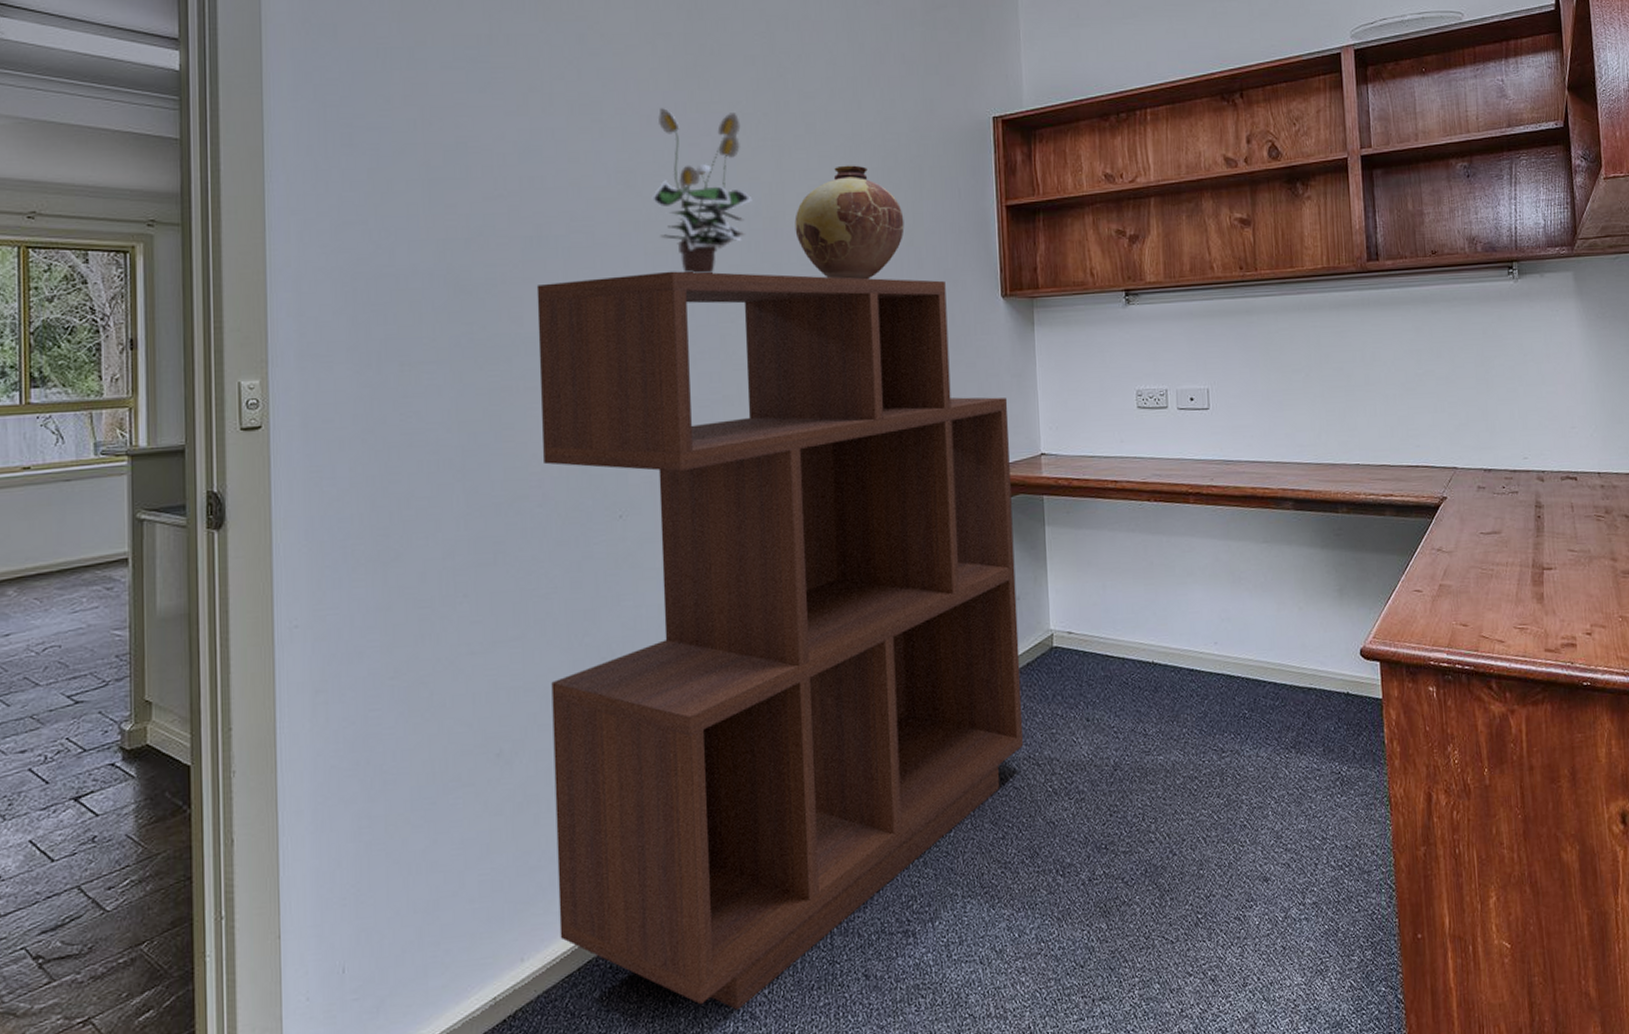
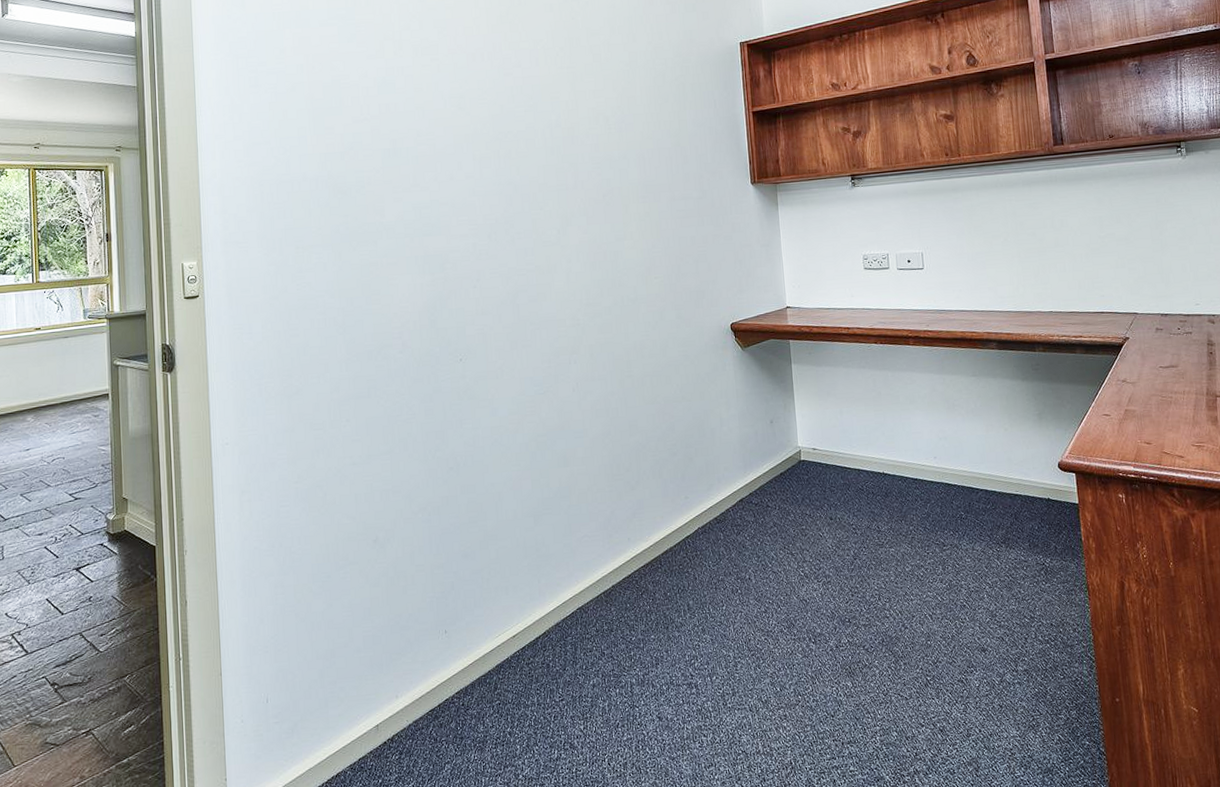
bookcase: present [536,271,1024,1010] -> none [393,171,780,741]
potted plant: present [651,108,753,274] -> none [477,47,554,173]
vase: present [794,165,905,280] -> none [586,85,672,174]

